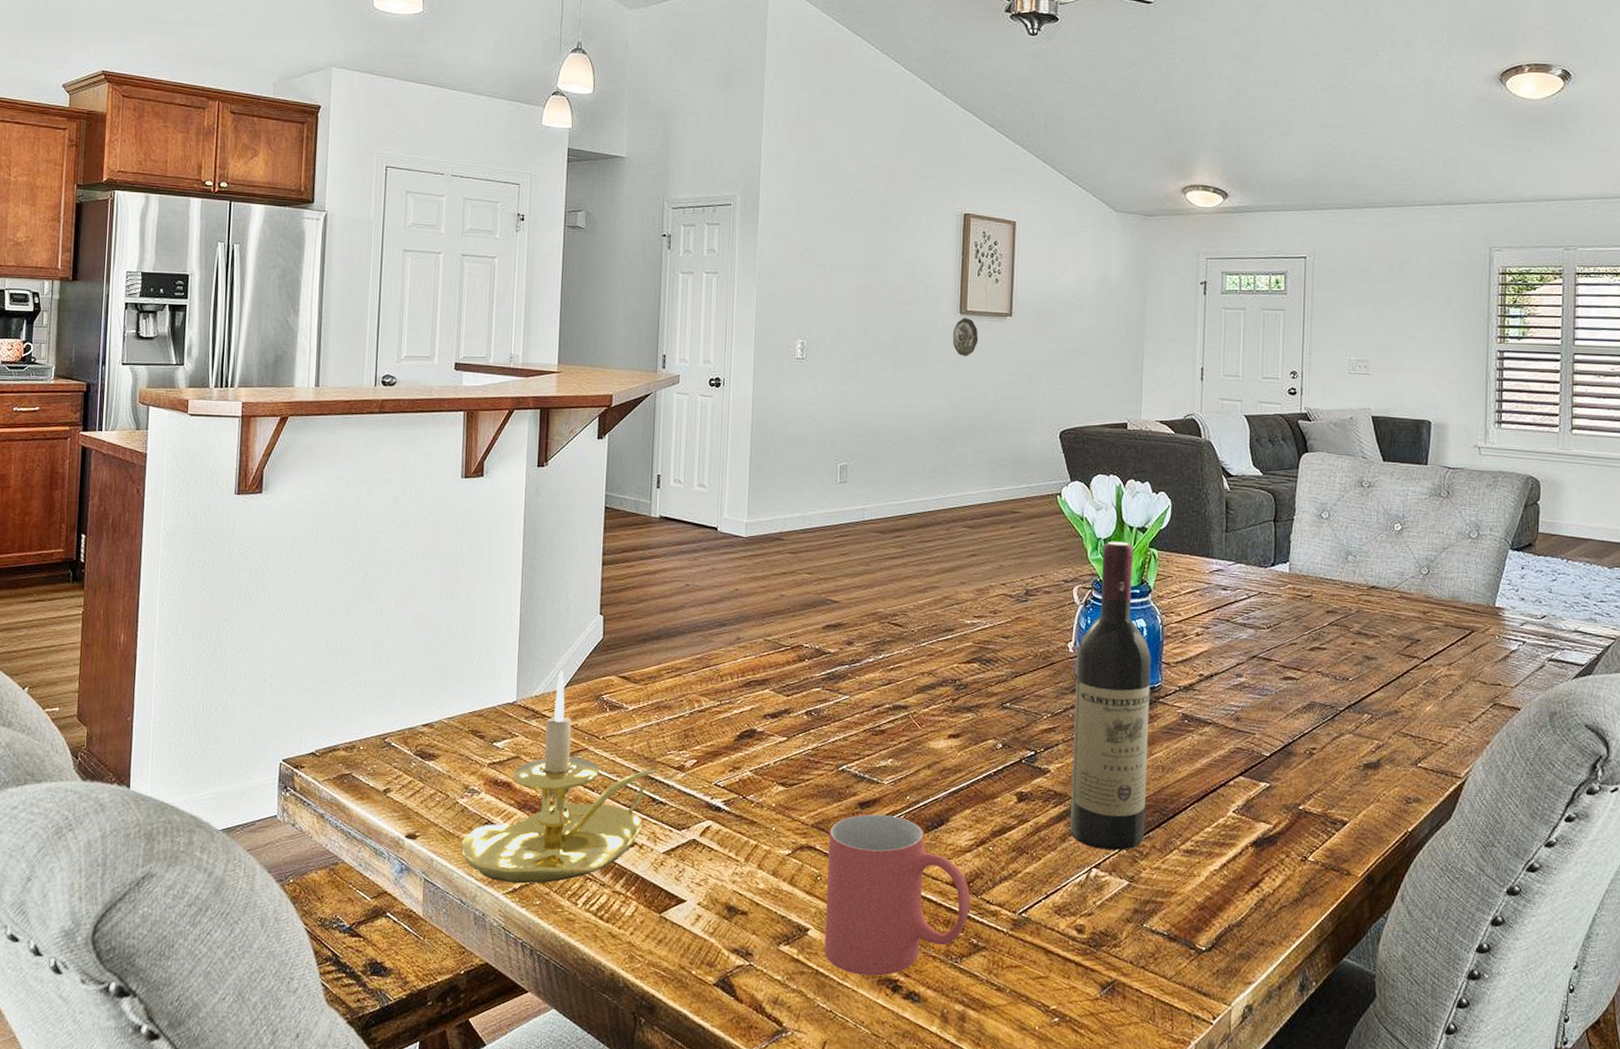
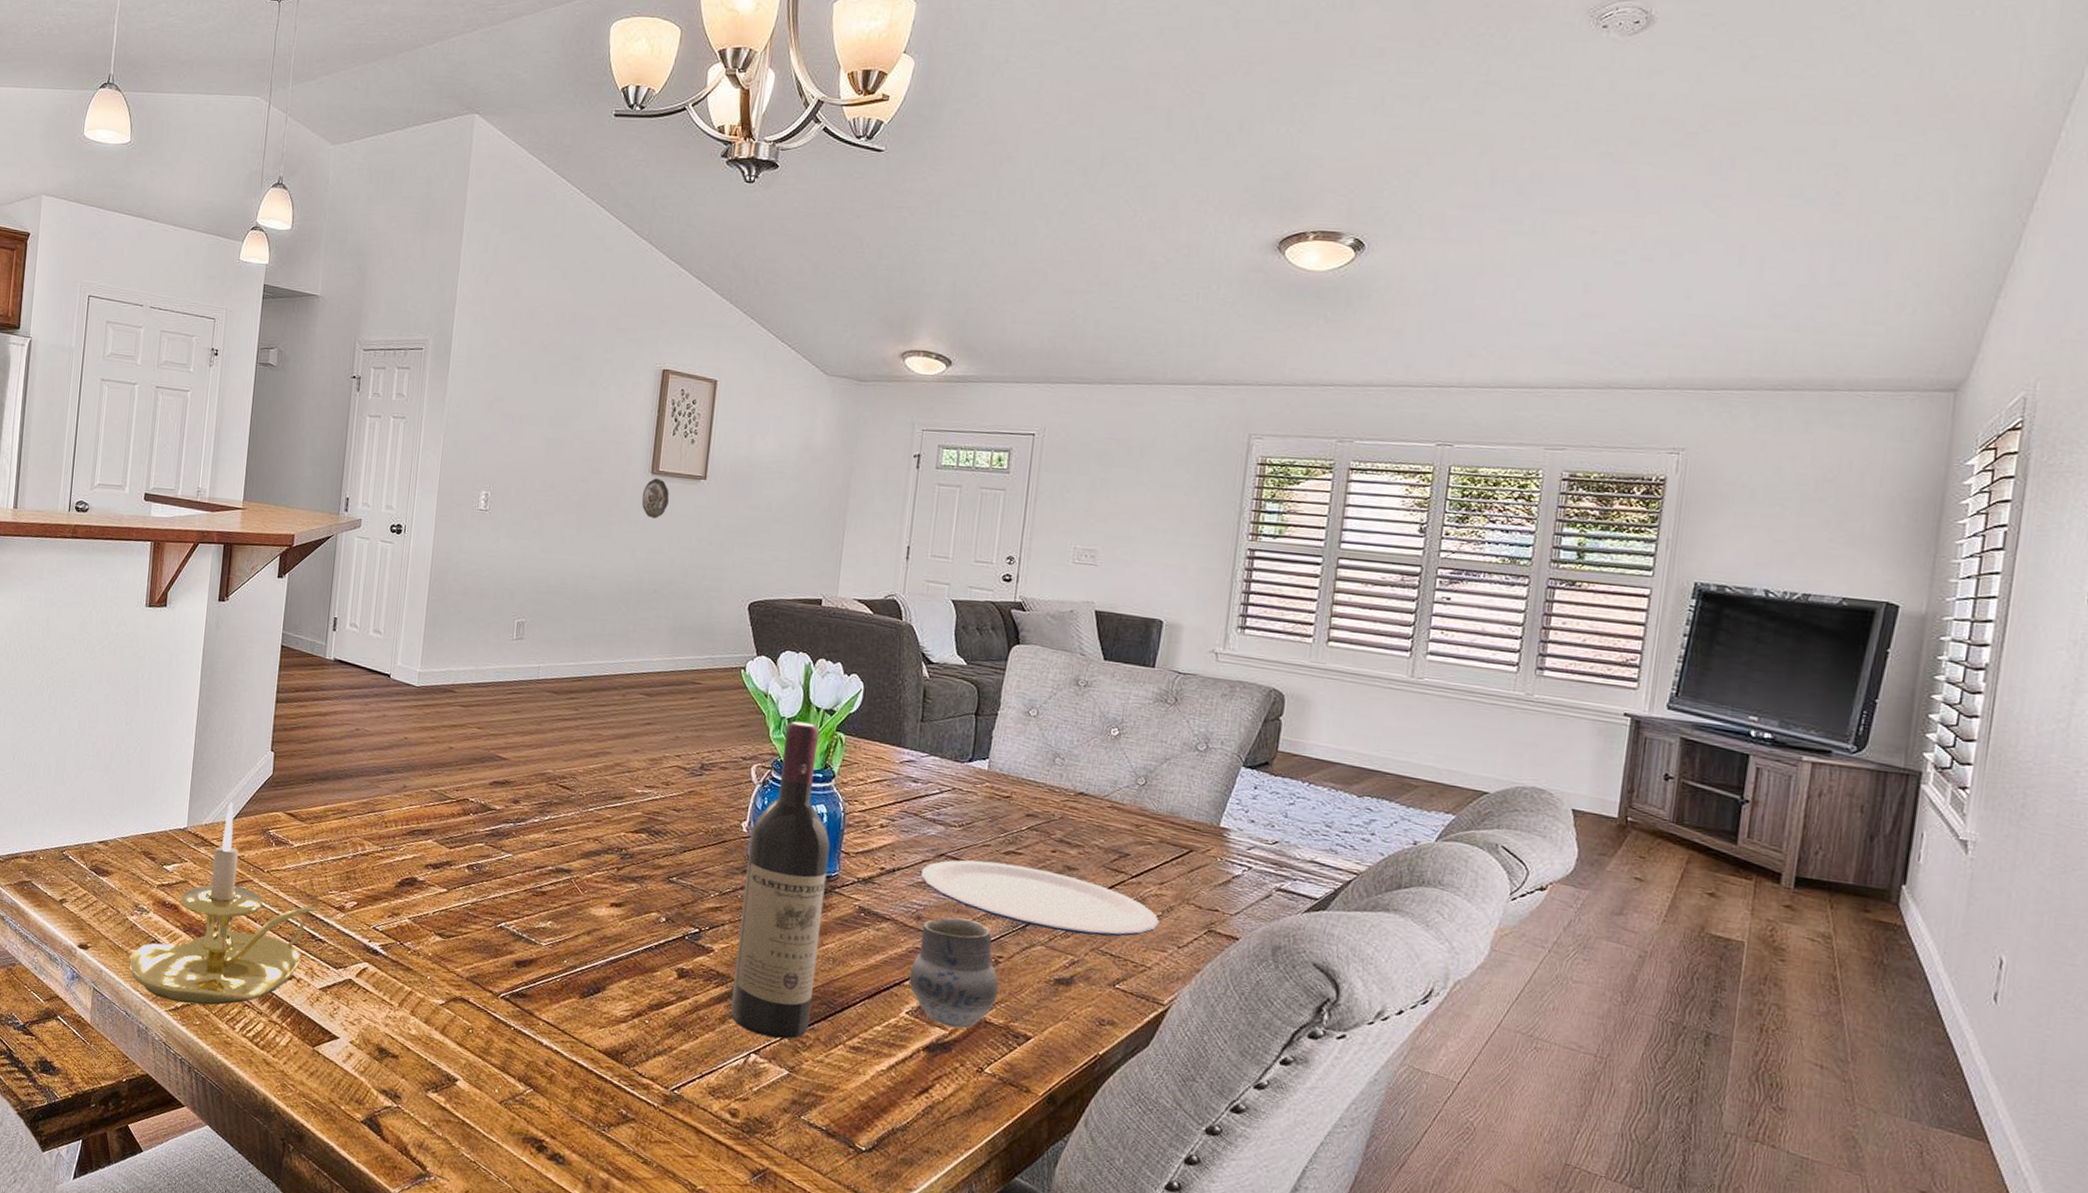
mug: present [824,814,971,976] -> none [471,973,623,1135]
cup: none [1233,715,1315,821] -> present [909,917,999,1029]
plate: none [1237,658,1451,719] -> present [921,860,1159,937]

